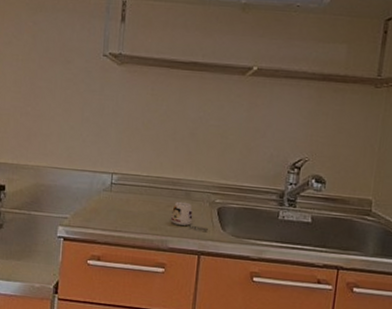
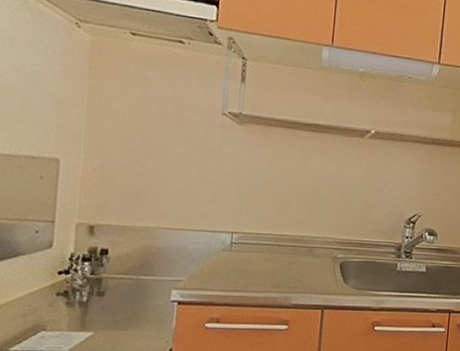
mug: present [171,201,208,232] -> none [294,258,331,286]

